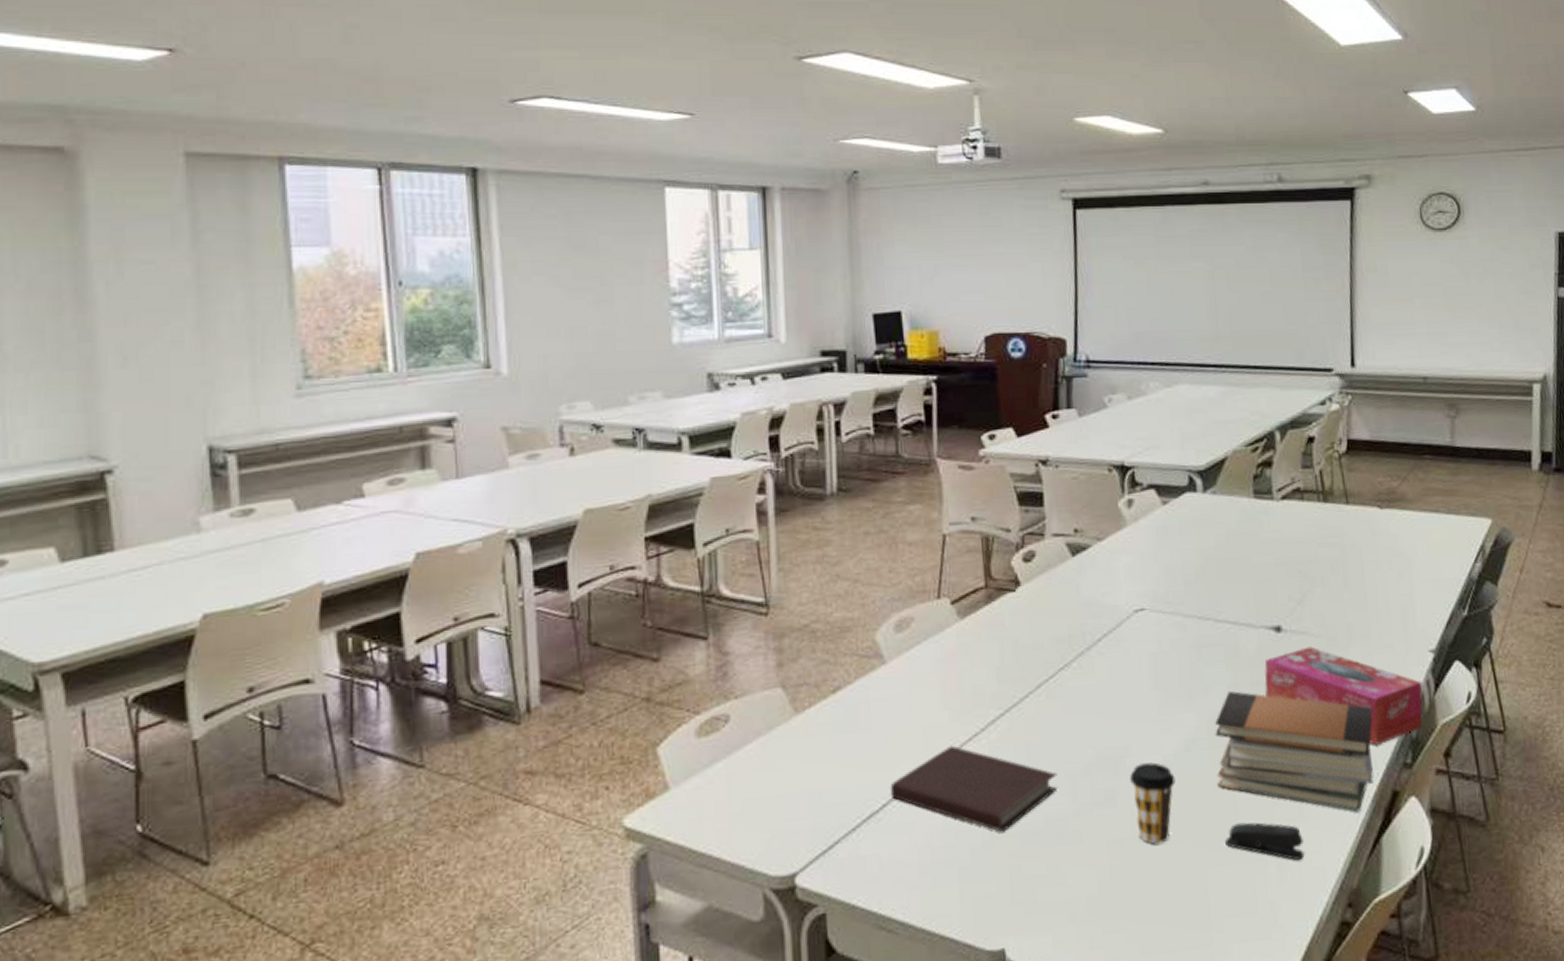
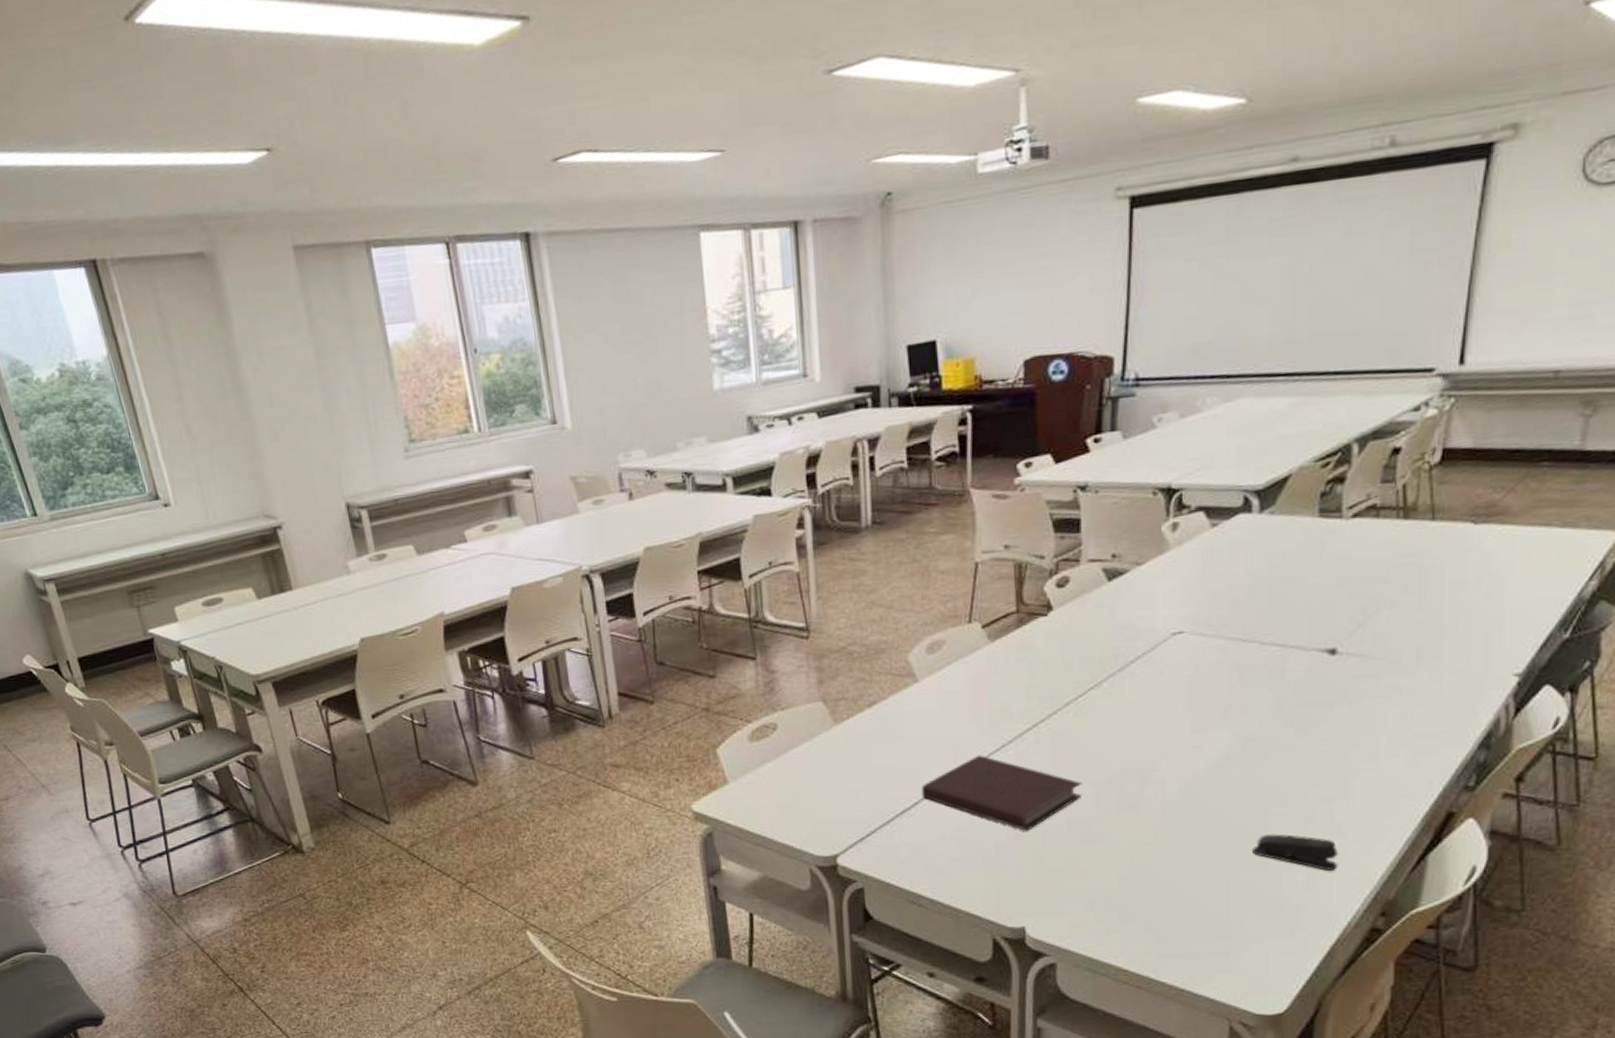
coffee cup: present [1130,762,1176,845] -> none [1156,776,1204,849]
book stack: present [1215,691,1374,812] -> none [1249,712,1435,830]
tissue box: present [1264,646,1423,745] -> none [1311,669,1500,768]

